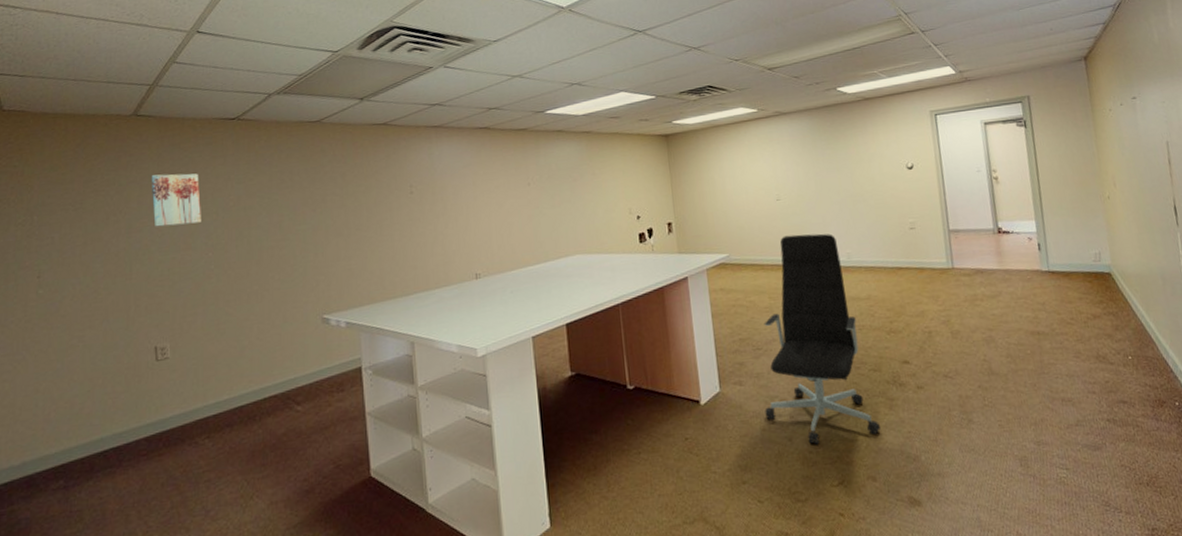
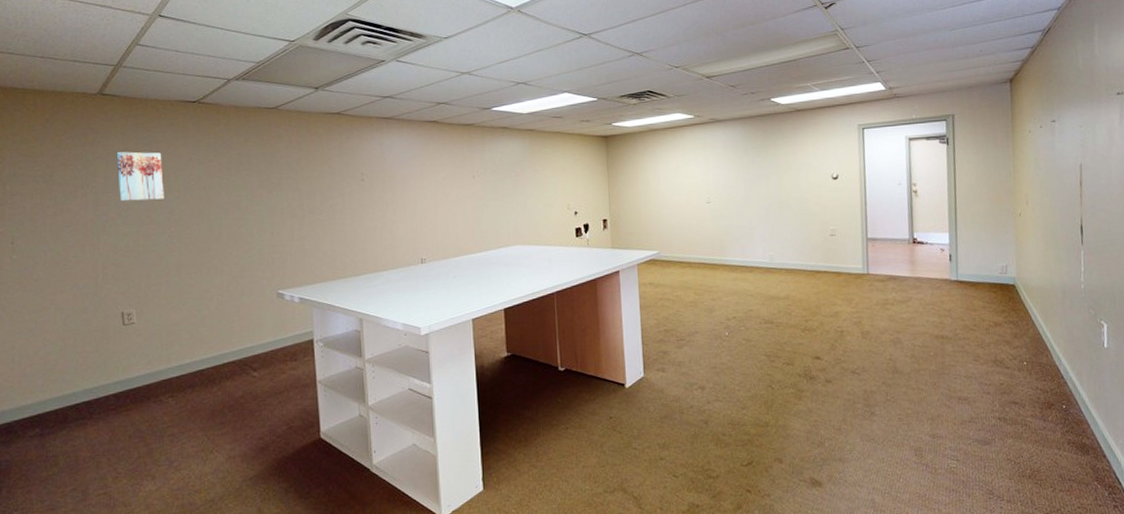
office chair: present [764,233,880,445] -> none [684,235,789,429]

